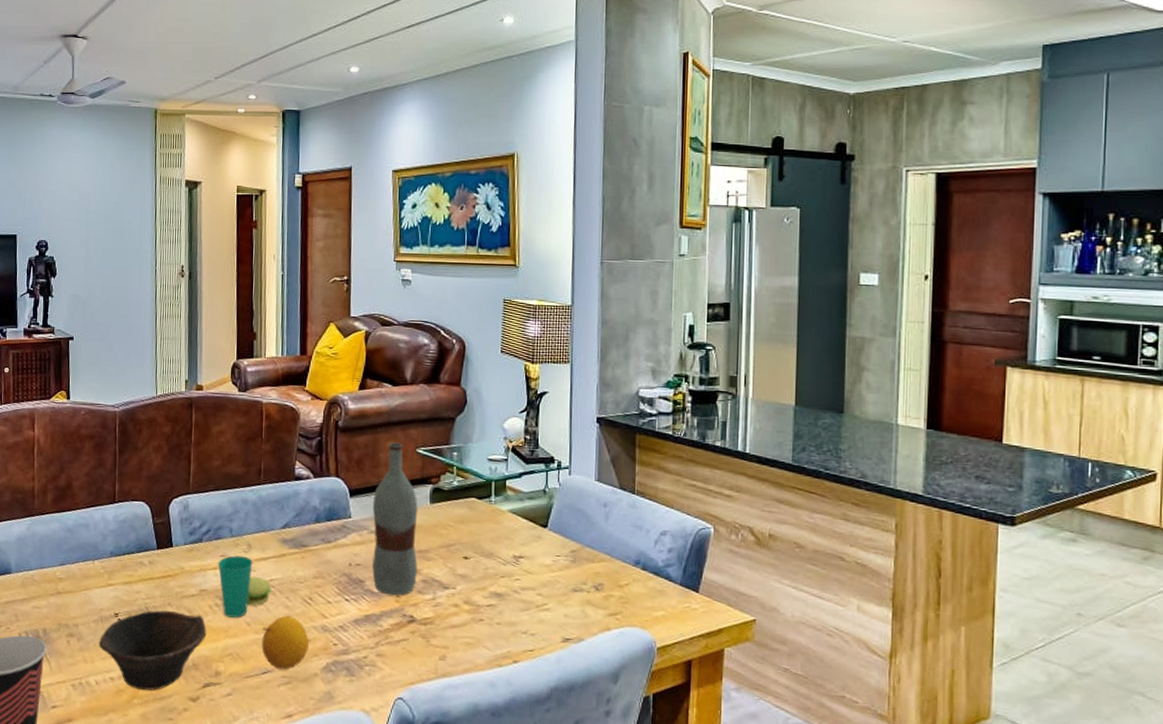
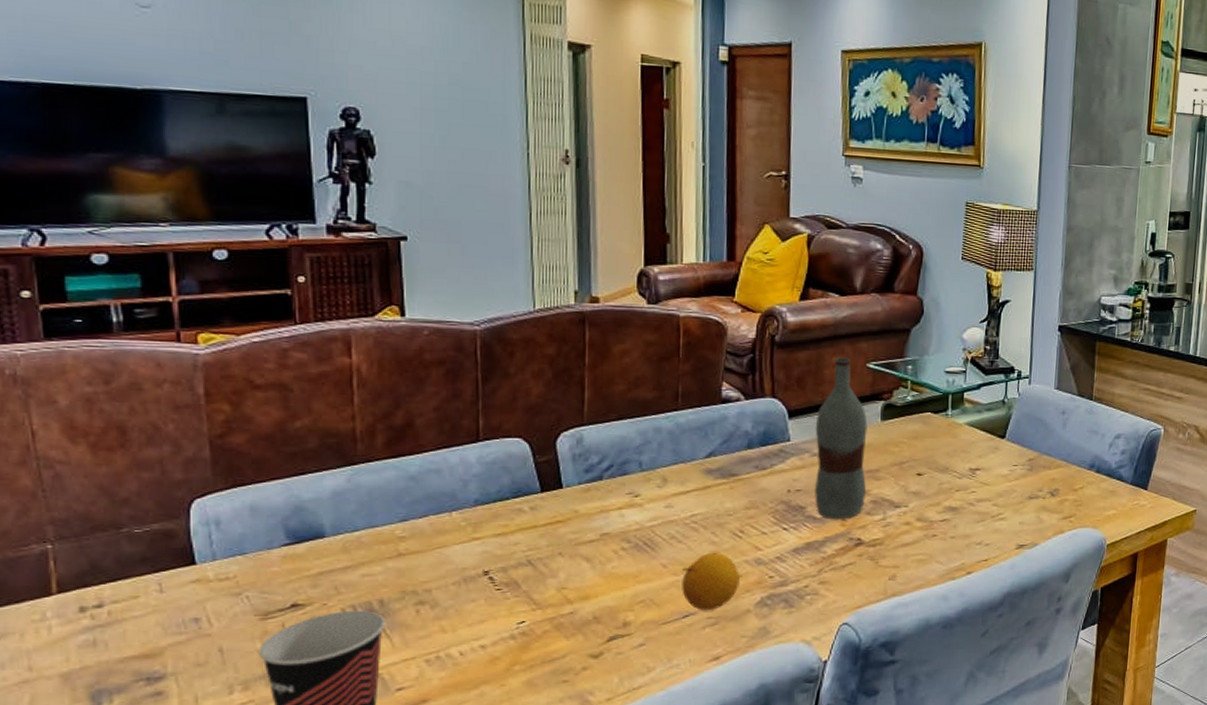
bowl: present [98,610,207,691] -> none [462,560,611,655]
cup: present [218,555,272,618] -> none [624,492,694,561]

